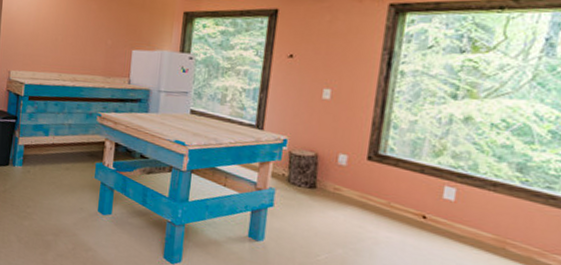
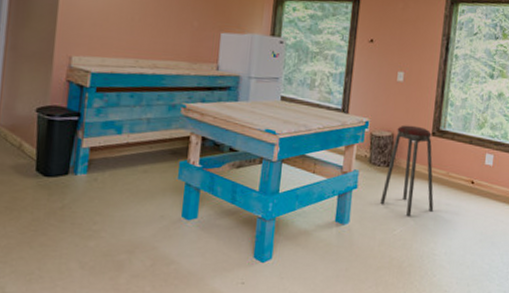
music stool: none [300,145,370,245] -> present [380,125,434,217]

